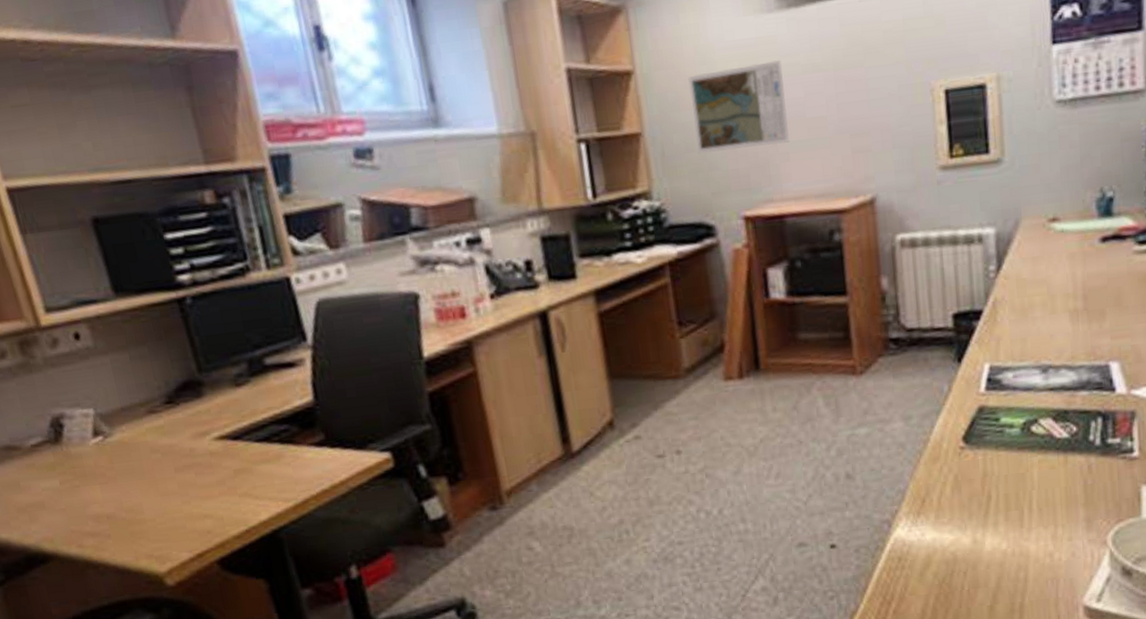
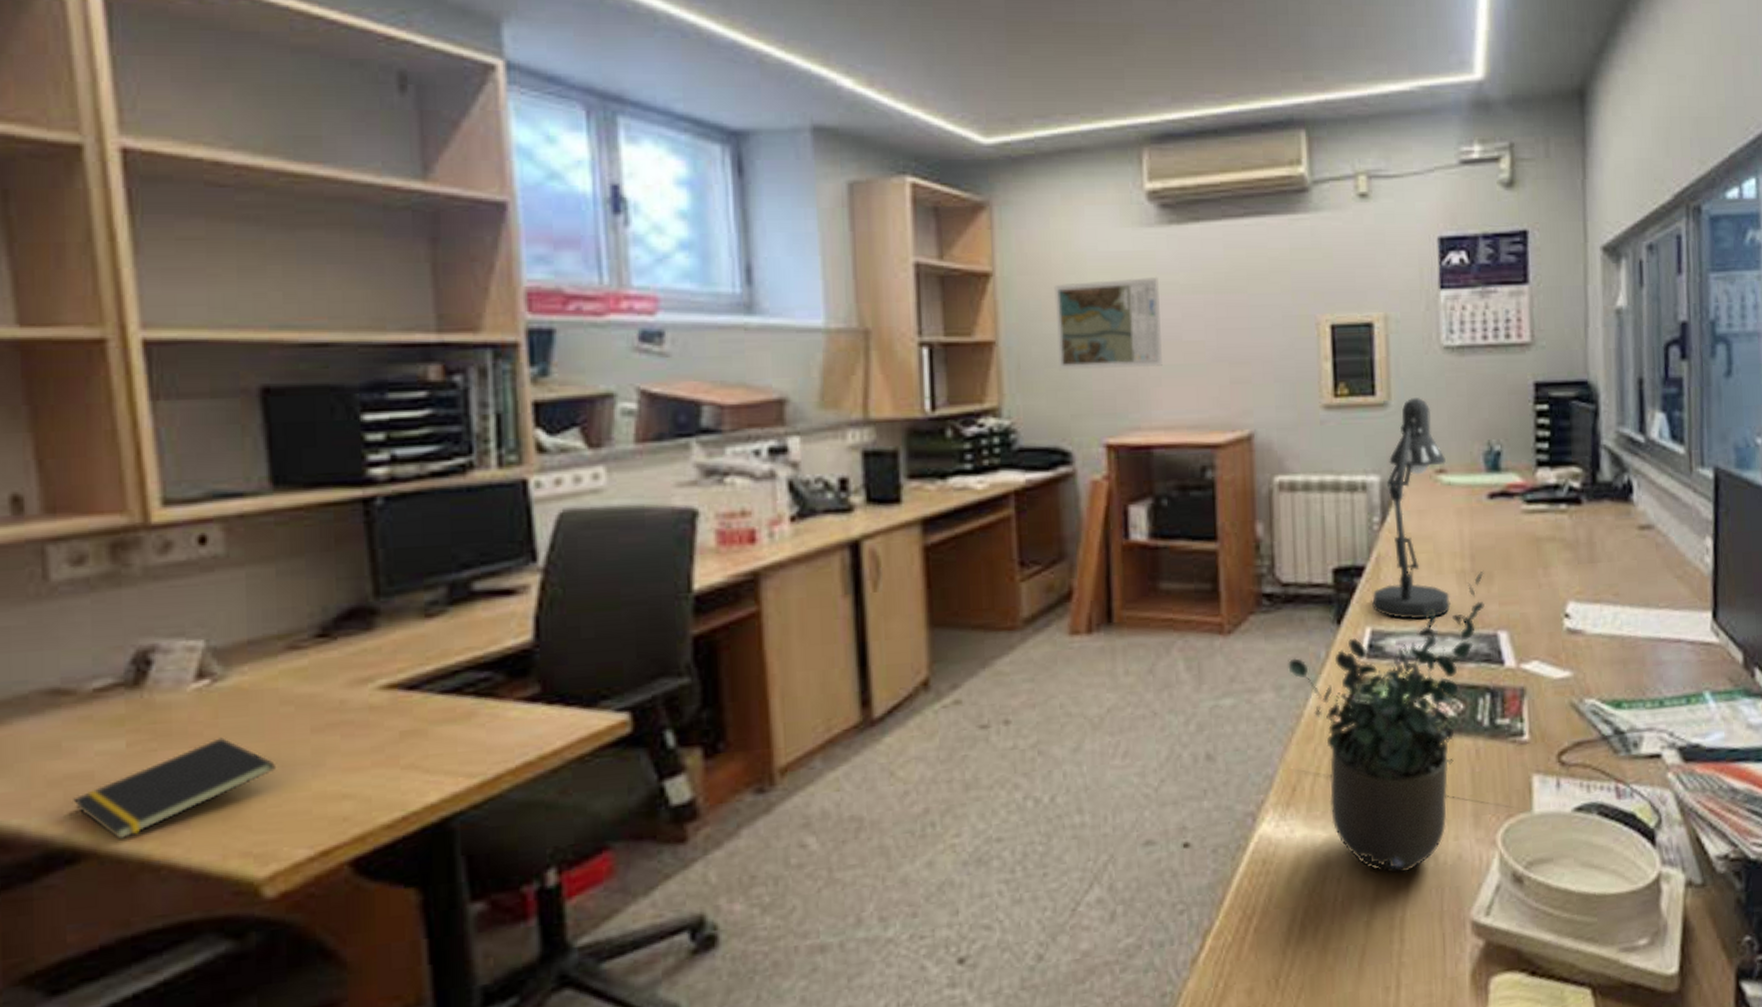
notepad: none [35,477,157,548] -> present [73,737,275,840]
potted plant: none [914,308,1097,569] -> present [1288,570,1485,874]
desk lamp: none [989,152,1064,356] -> present [1371,398,1451,620]

